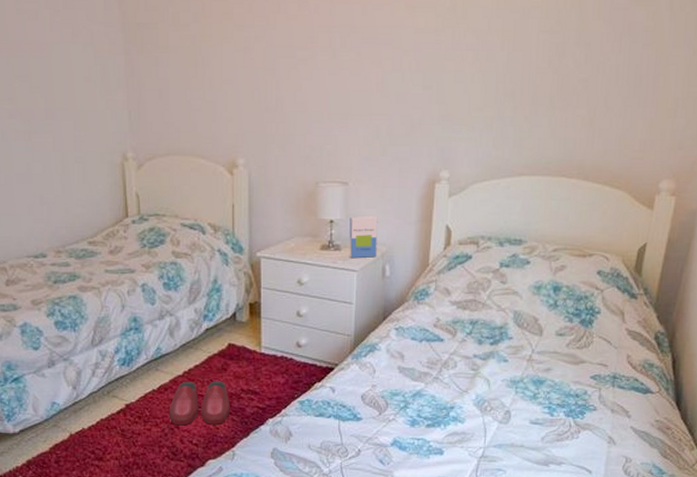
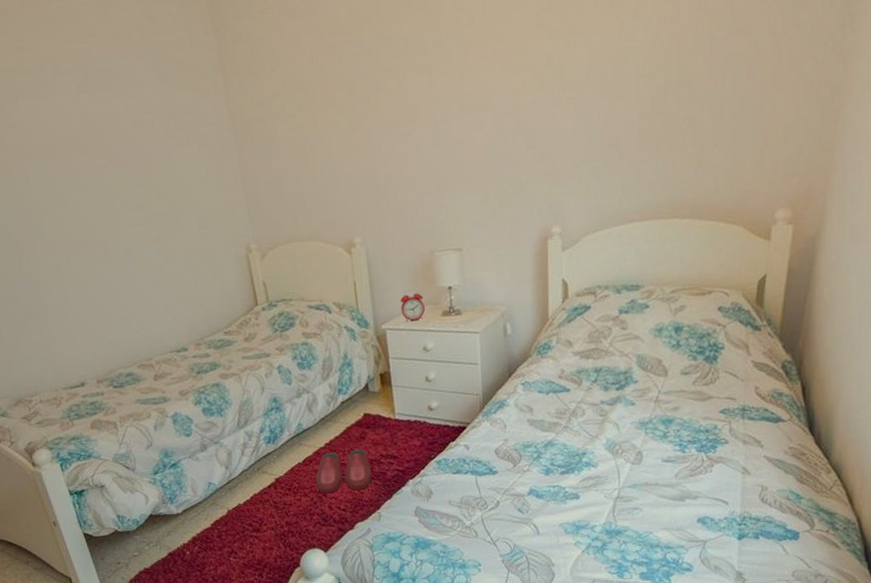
alarm clock: none [279,218,304,252] -> present [400,289,426,322]
book: present [349,216,378,259] -> none [467,278,497,321]

